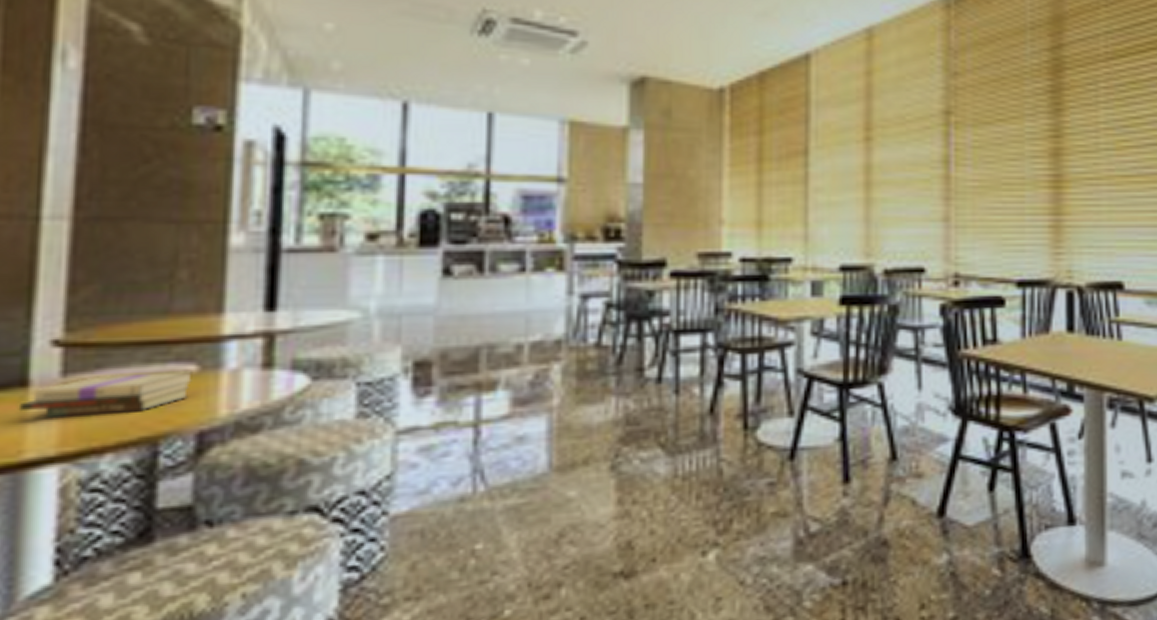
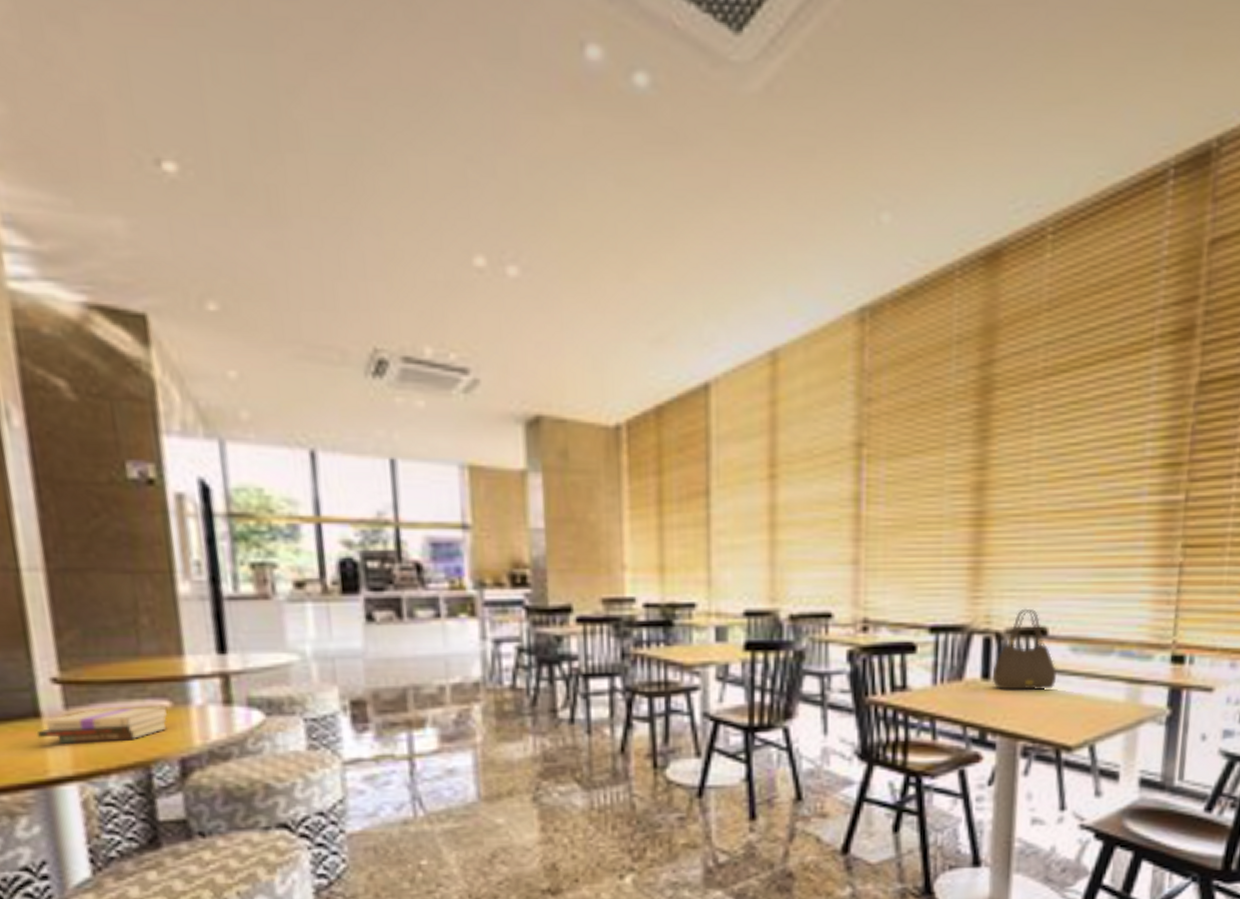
handbag: none [1077,264,1134,342] -> present [993,608,1056,690]

